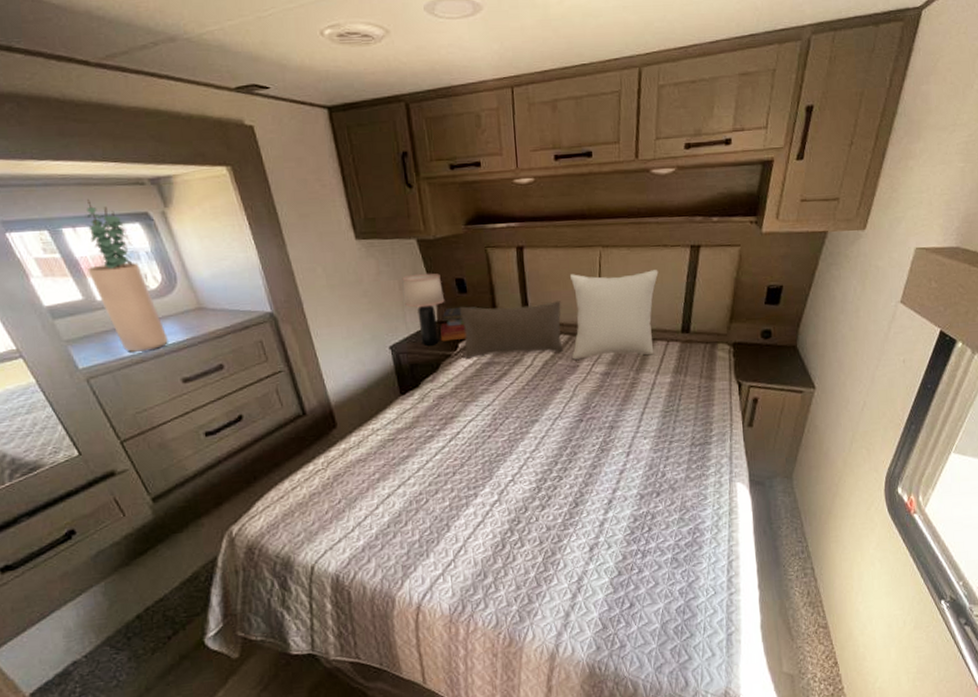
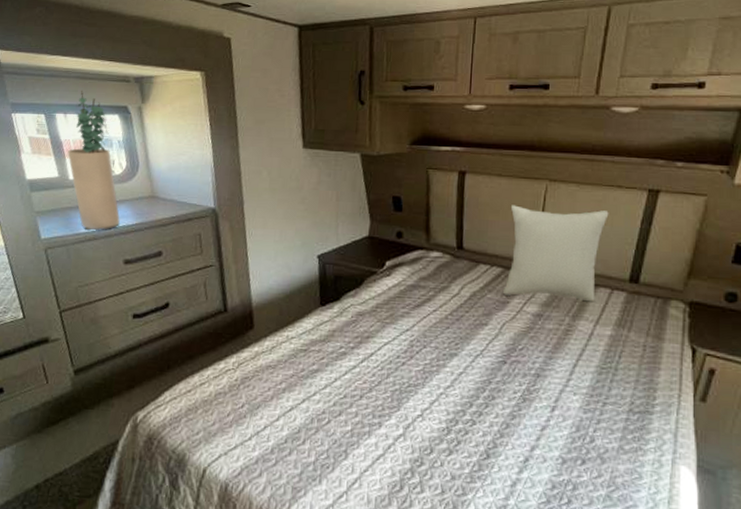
table lamp: present [402,273,445,346] -> none [339,187,379,260]
books: present [440,307,476,342] -> none [368,225,409,259]
pillow: present [459,301,563,359] -> none [389,224,498,286]

